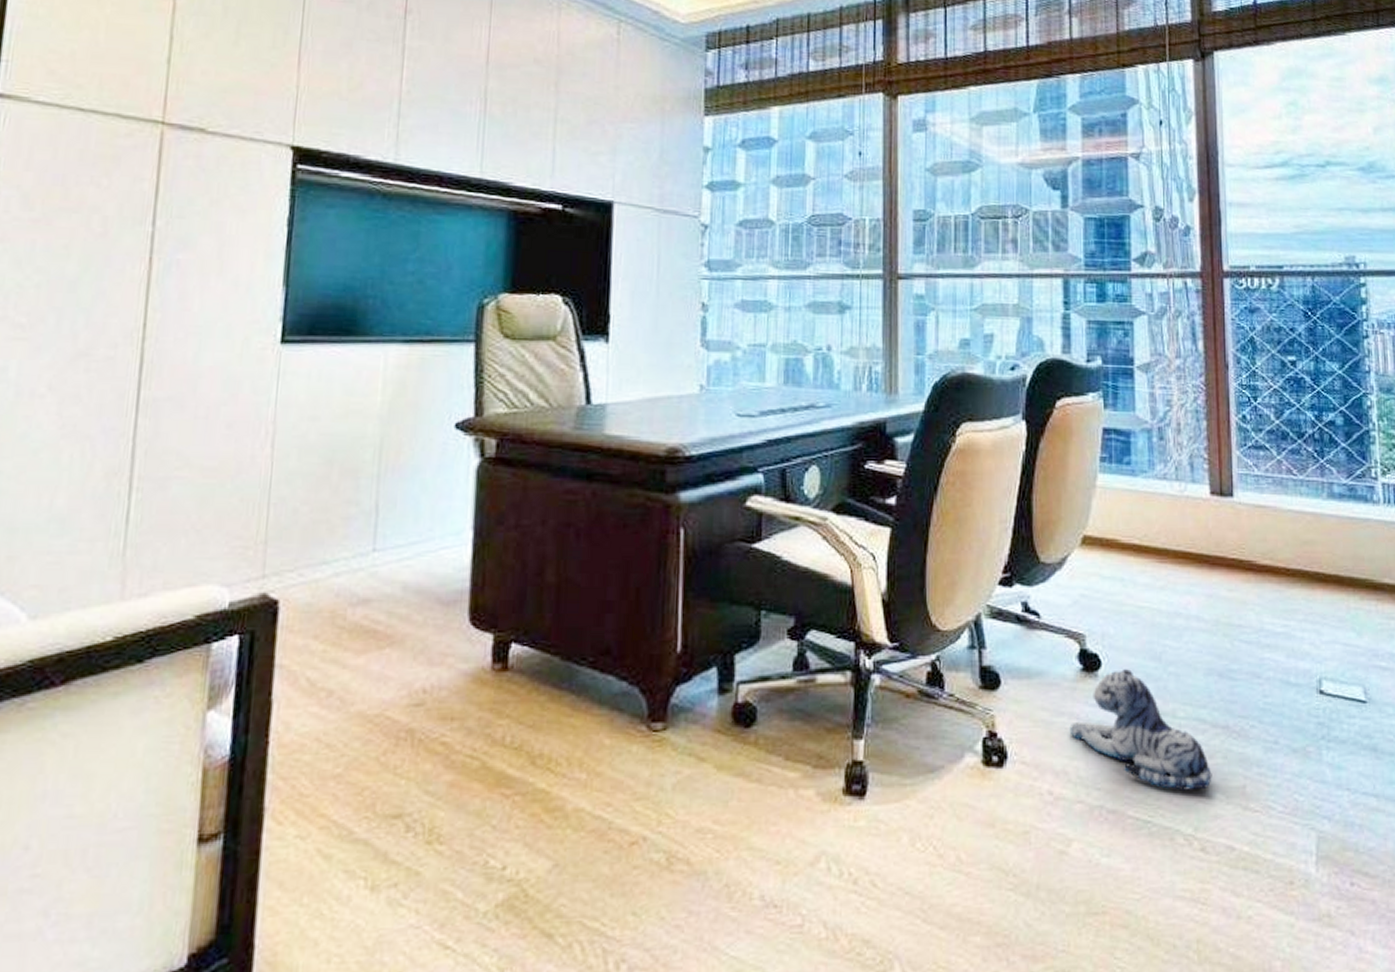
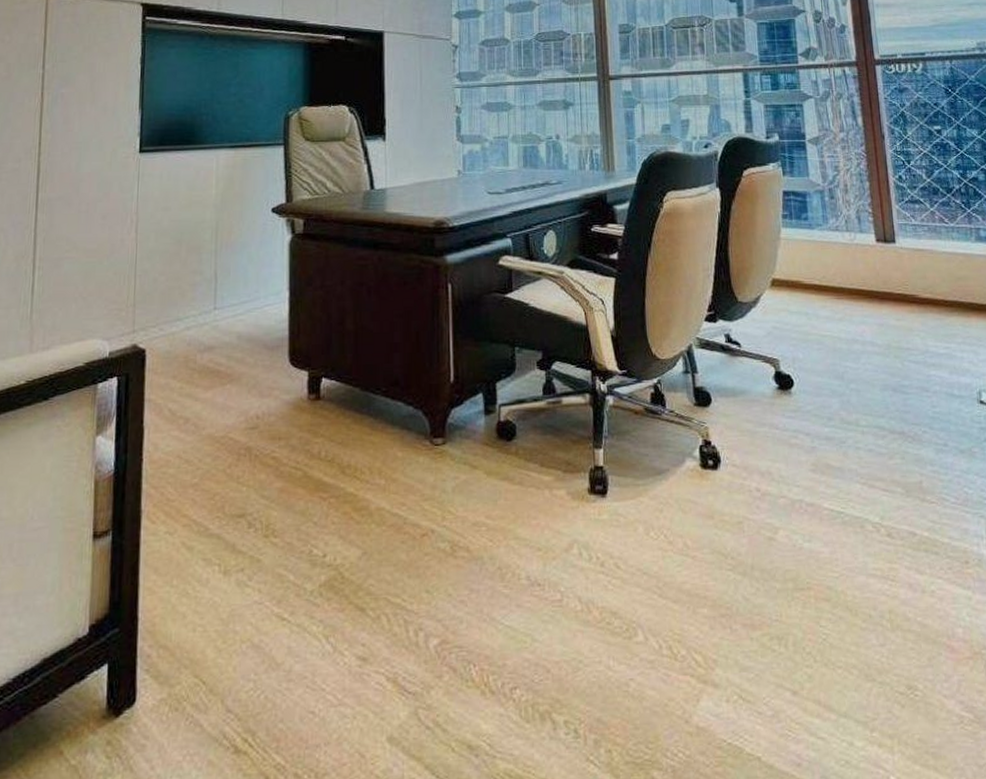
plush toy: present [1069,669,1212,791] -> none [770,387,893,486]

